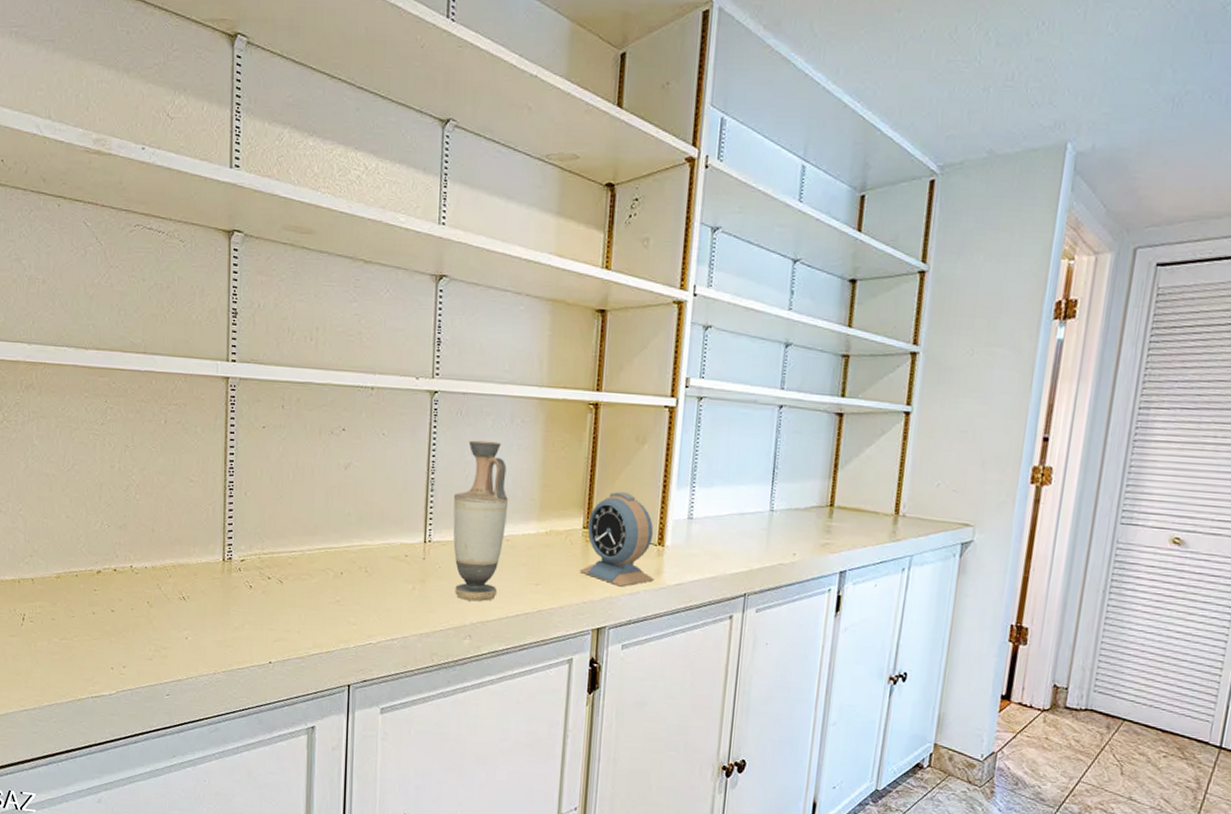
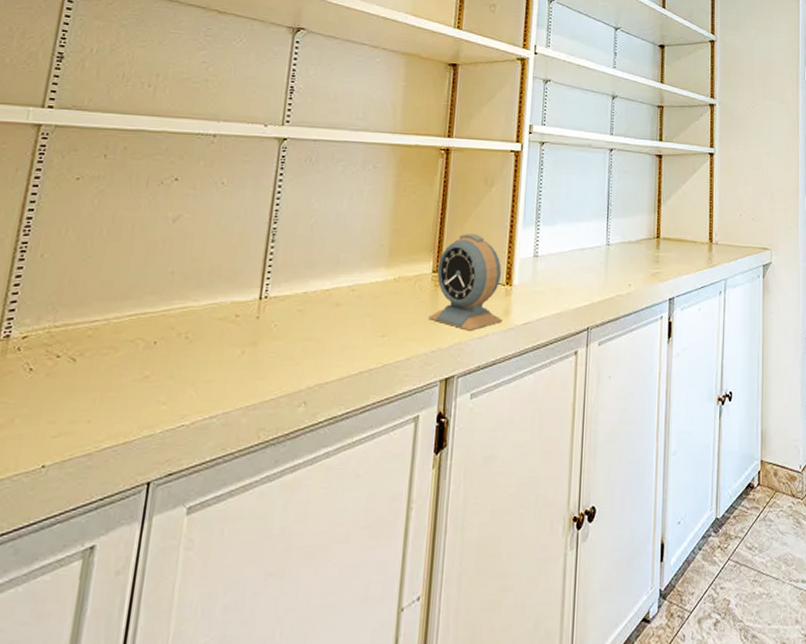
vase: present [453,440,509,602] -> none [291,187,357,362]

